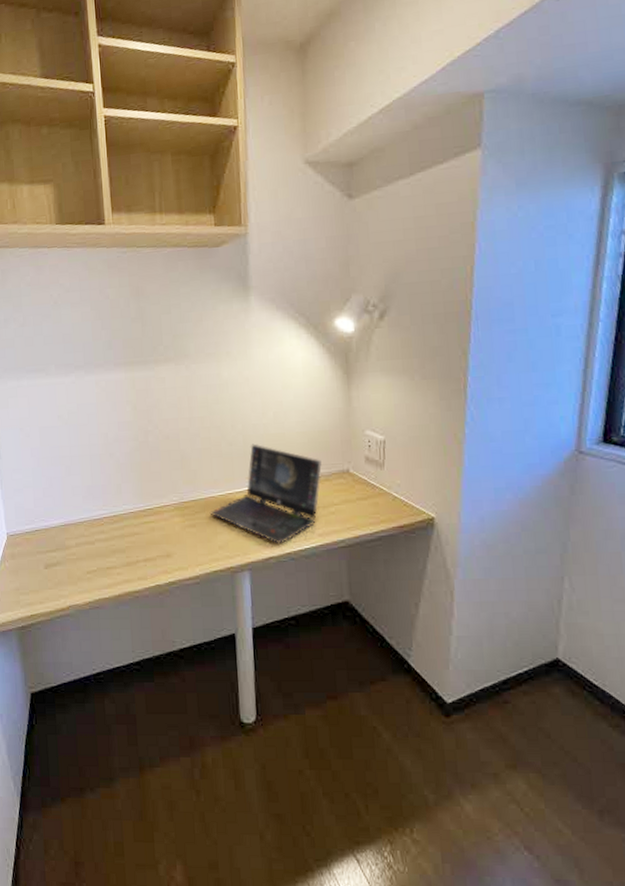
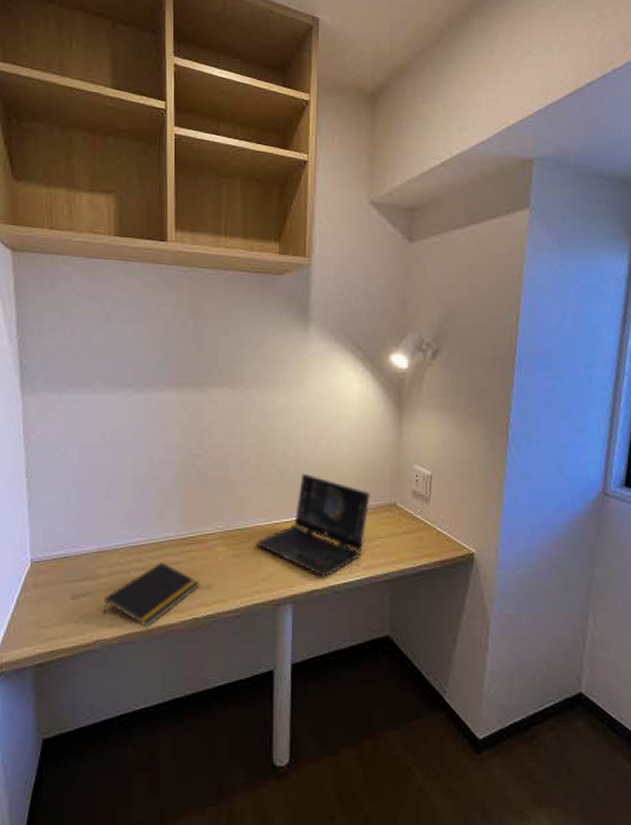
notepad: none [73,533,160,593] -> present [103,562,200,627]

